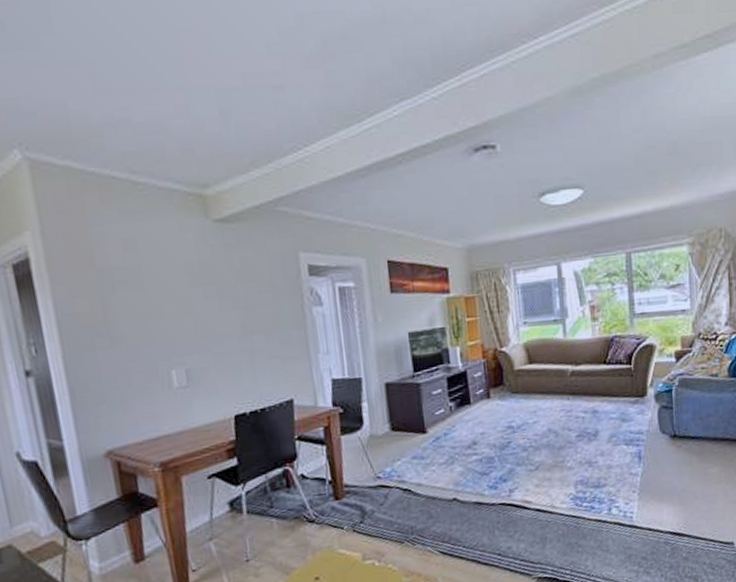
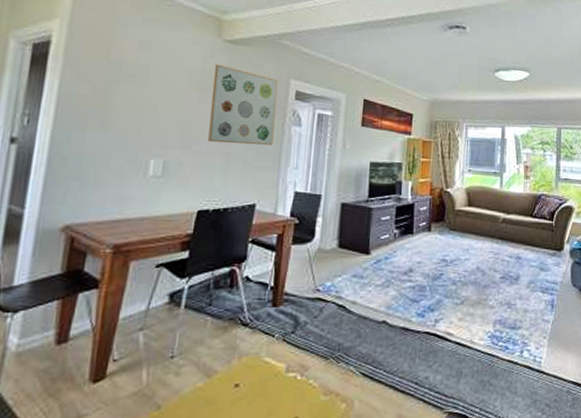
wall art: none [210,249,296,341] -> present [208,64,279,145]

